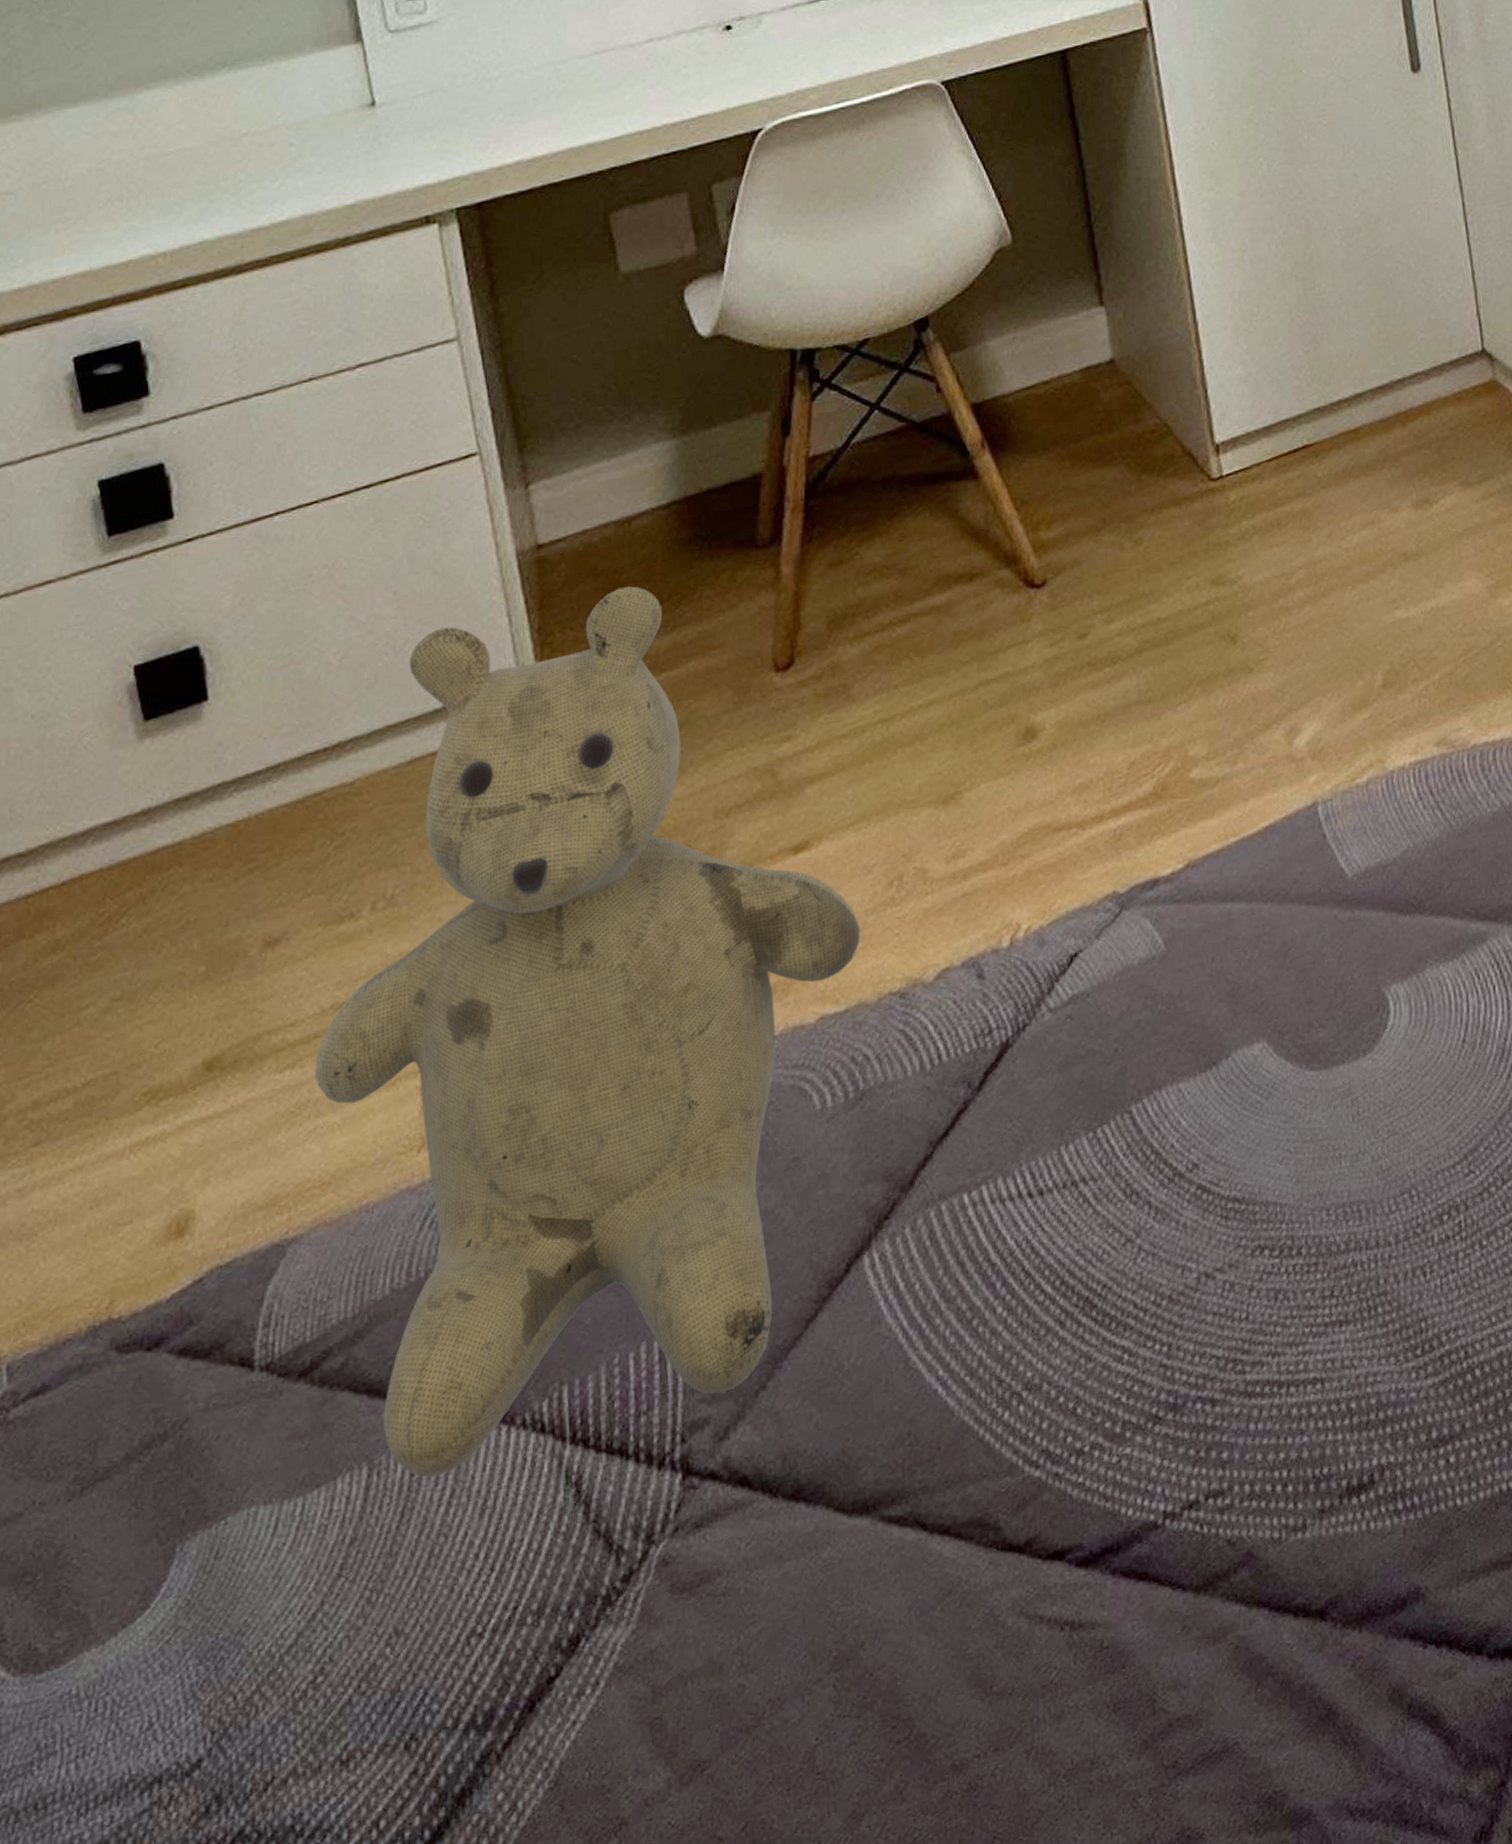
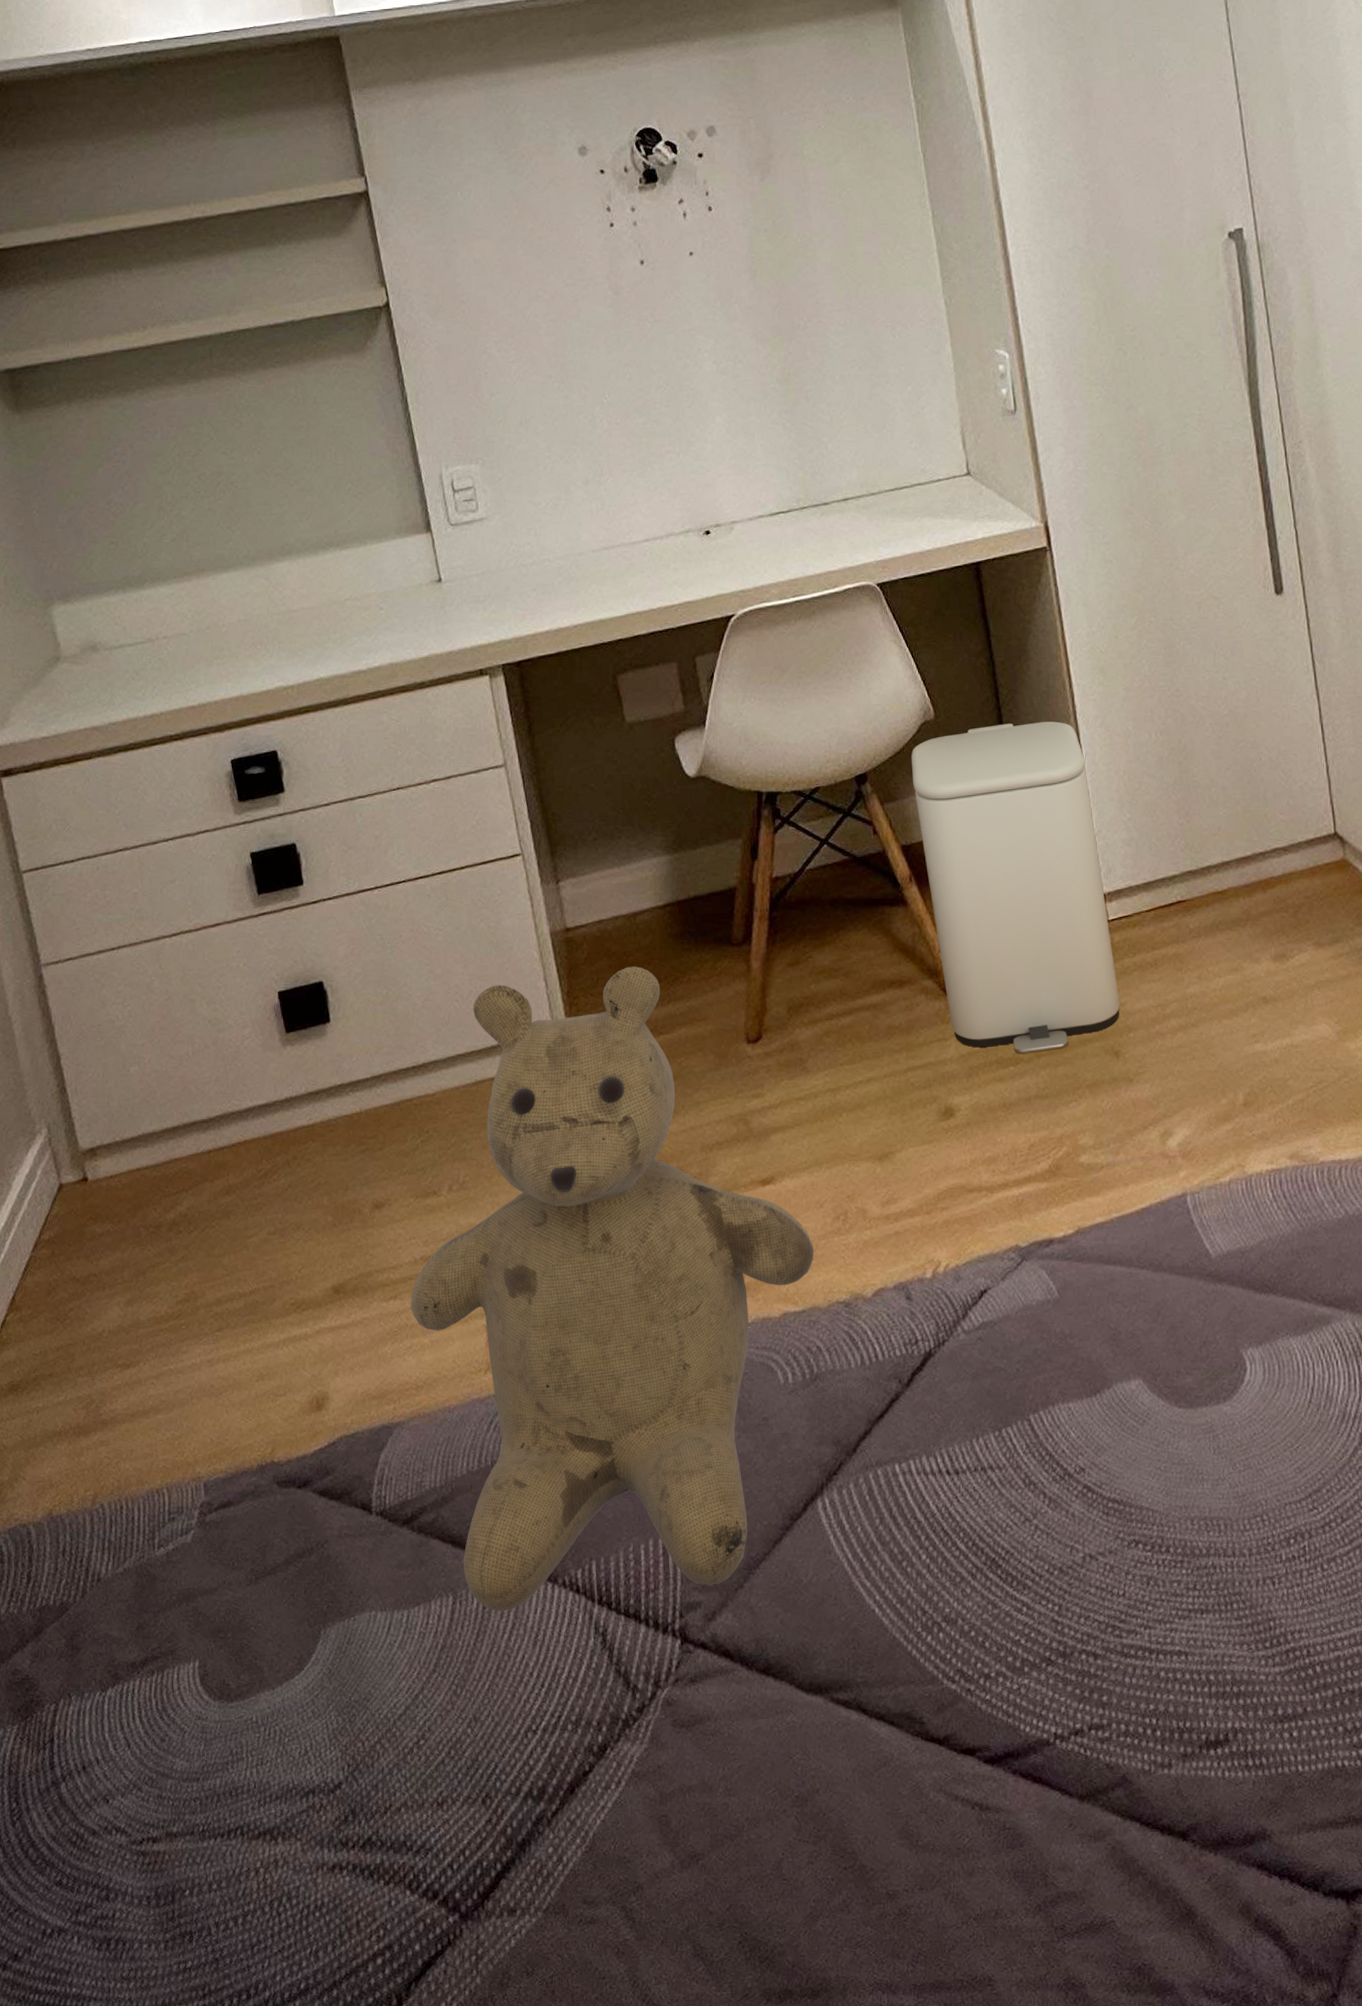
pedal bin: none [984,238,1237,652] -> present [911,721,1120,1054]

